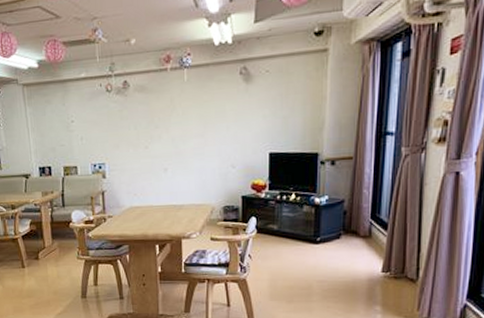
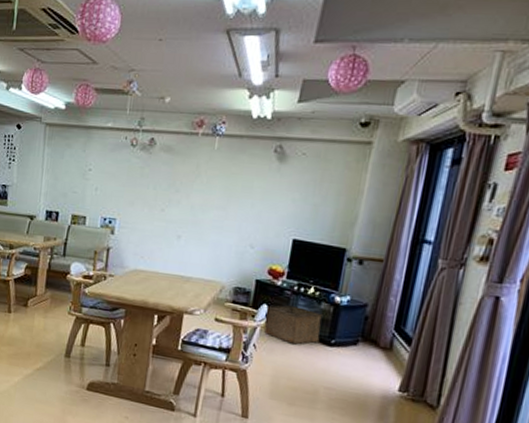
storage bin: none [255,214,307,248] -> present [264,305,322,345]

